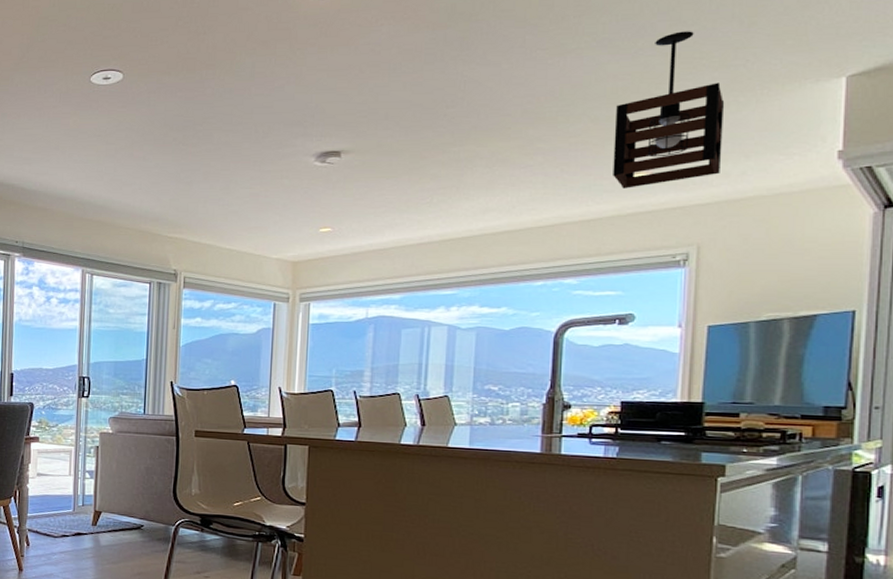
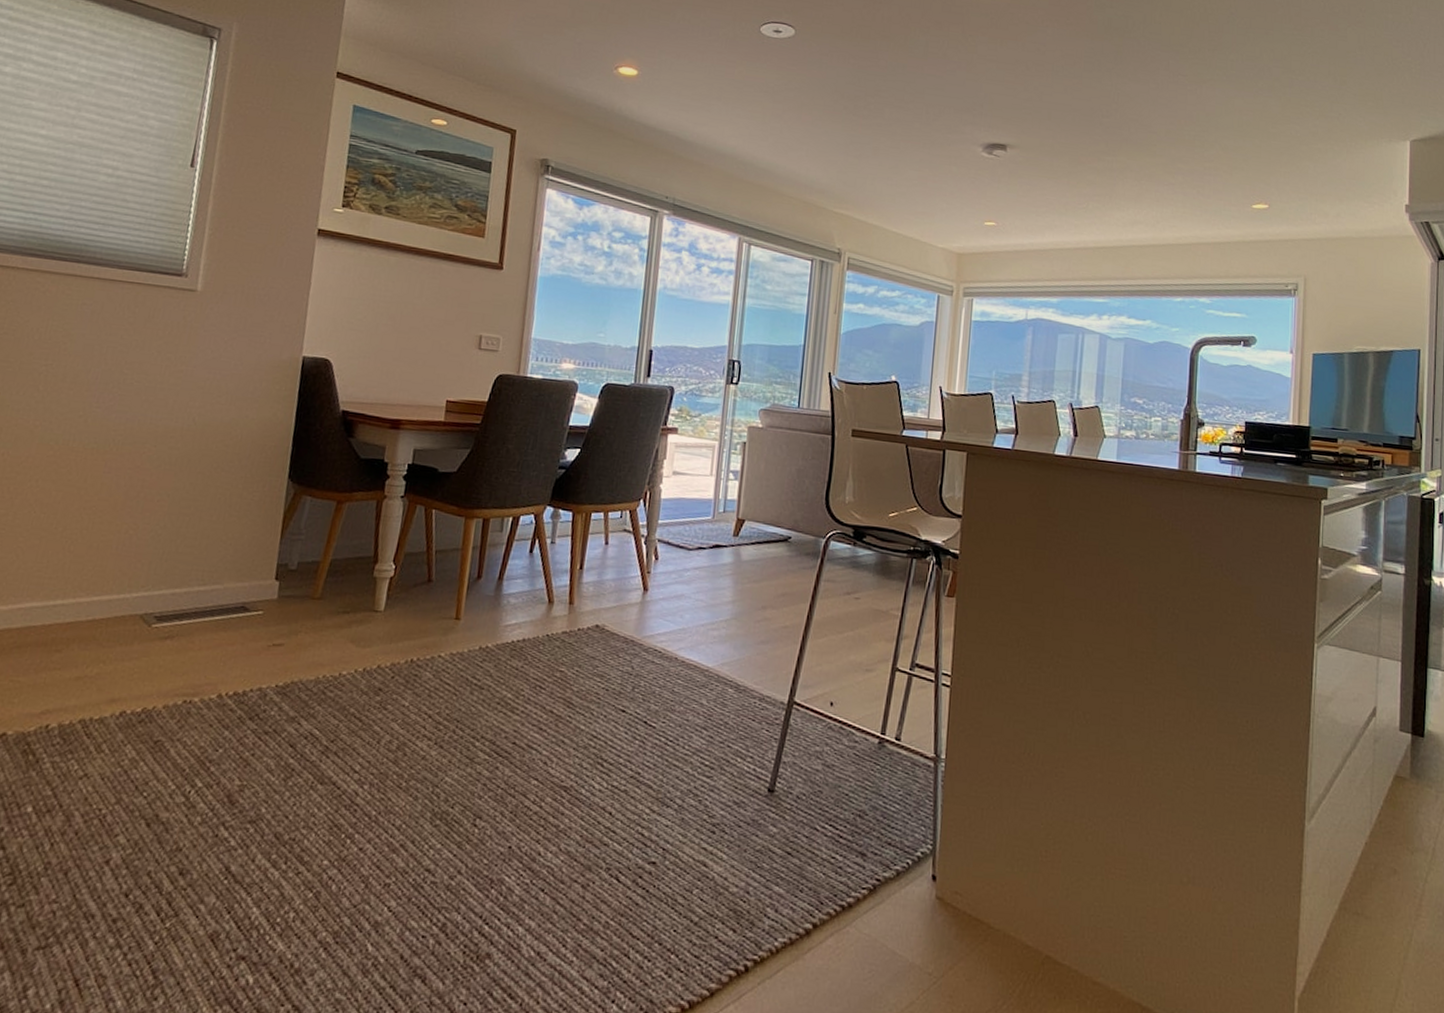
pendant light: present [613,31,725,189] -> none [1239,79,1324,217]

